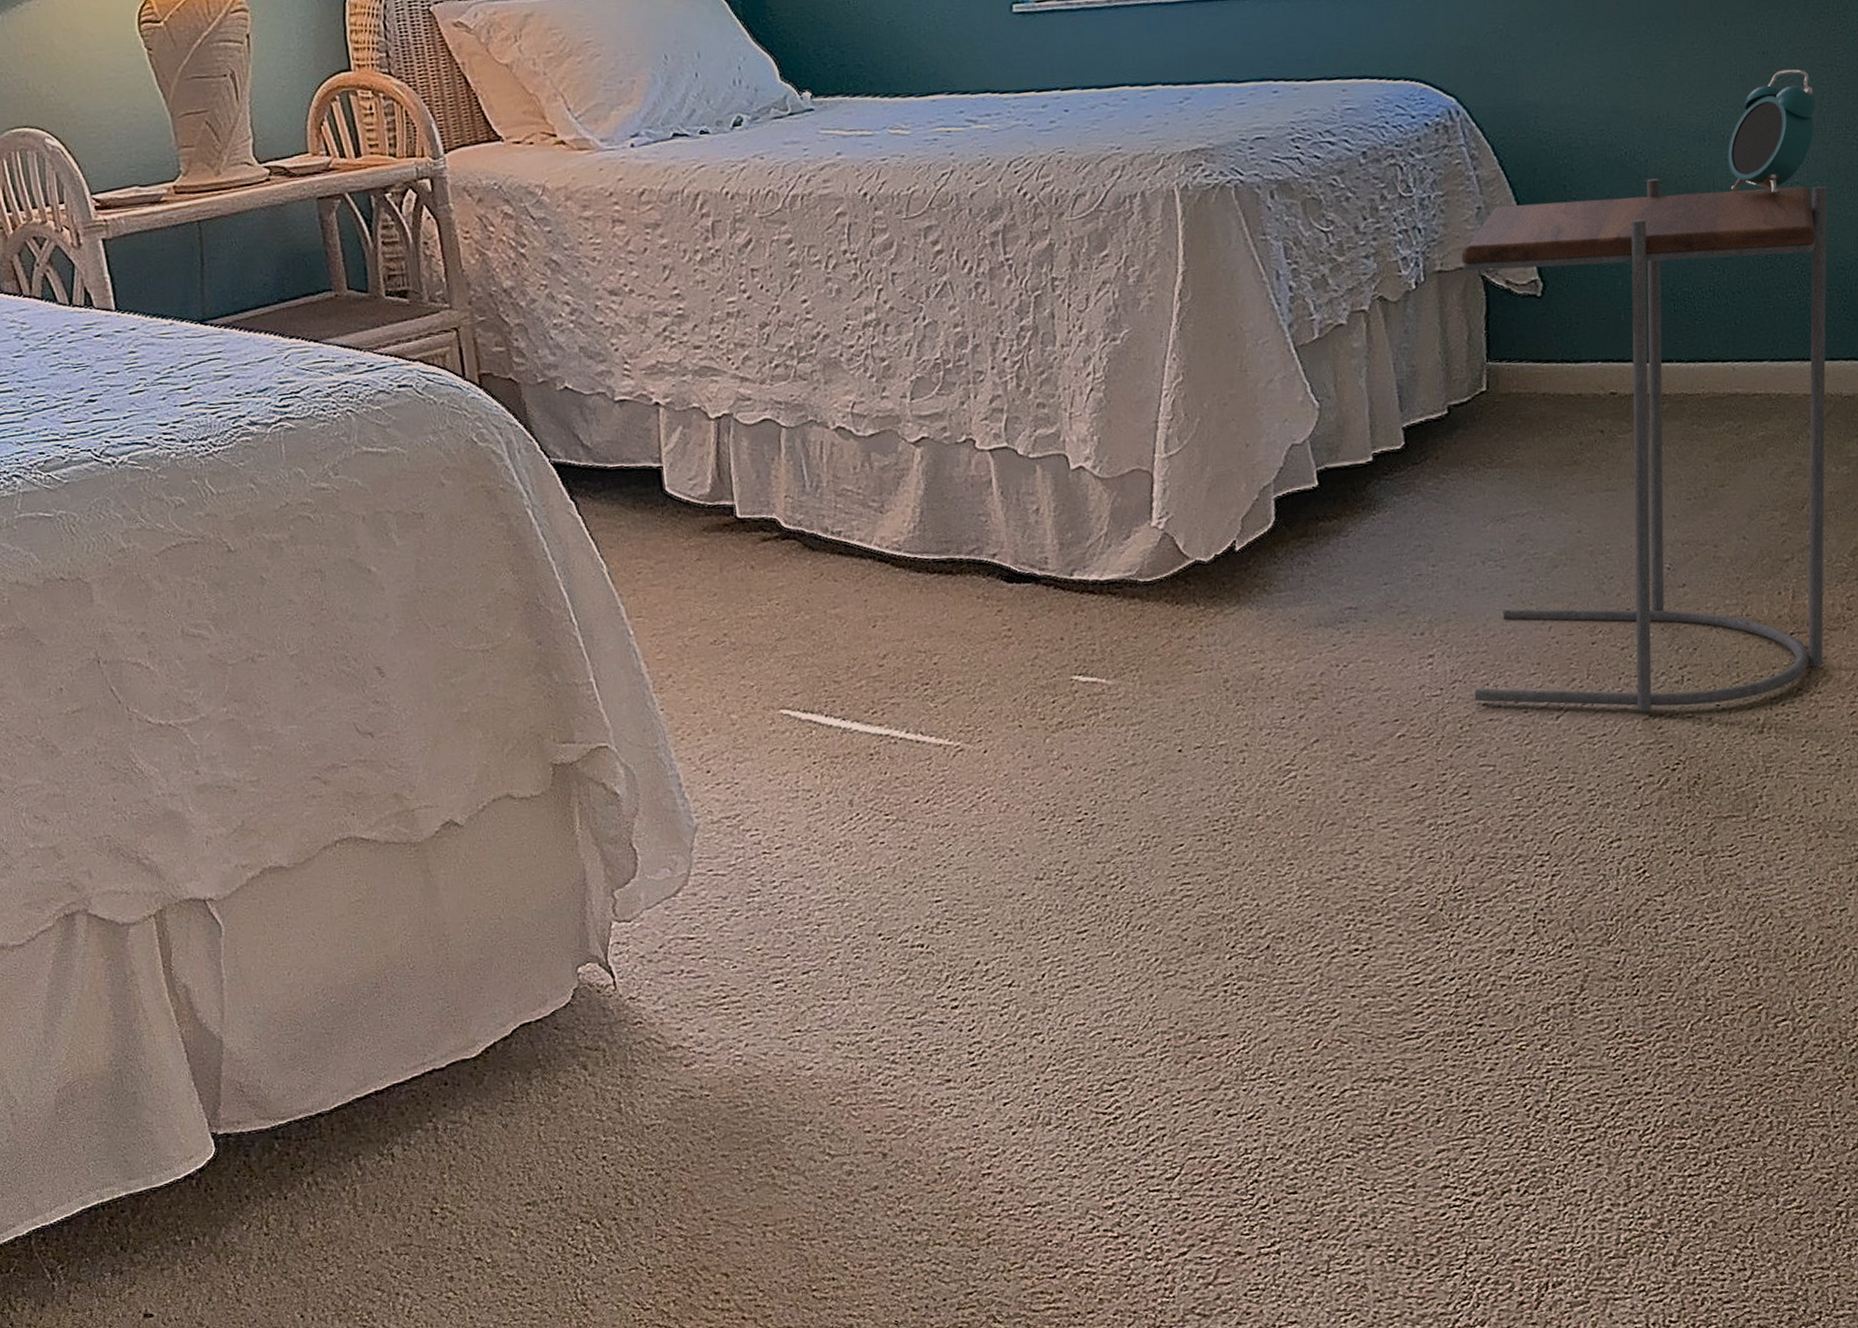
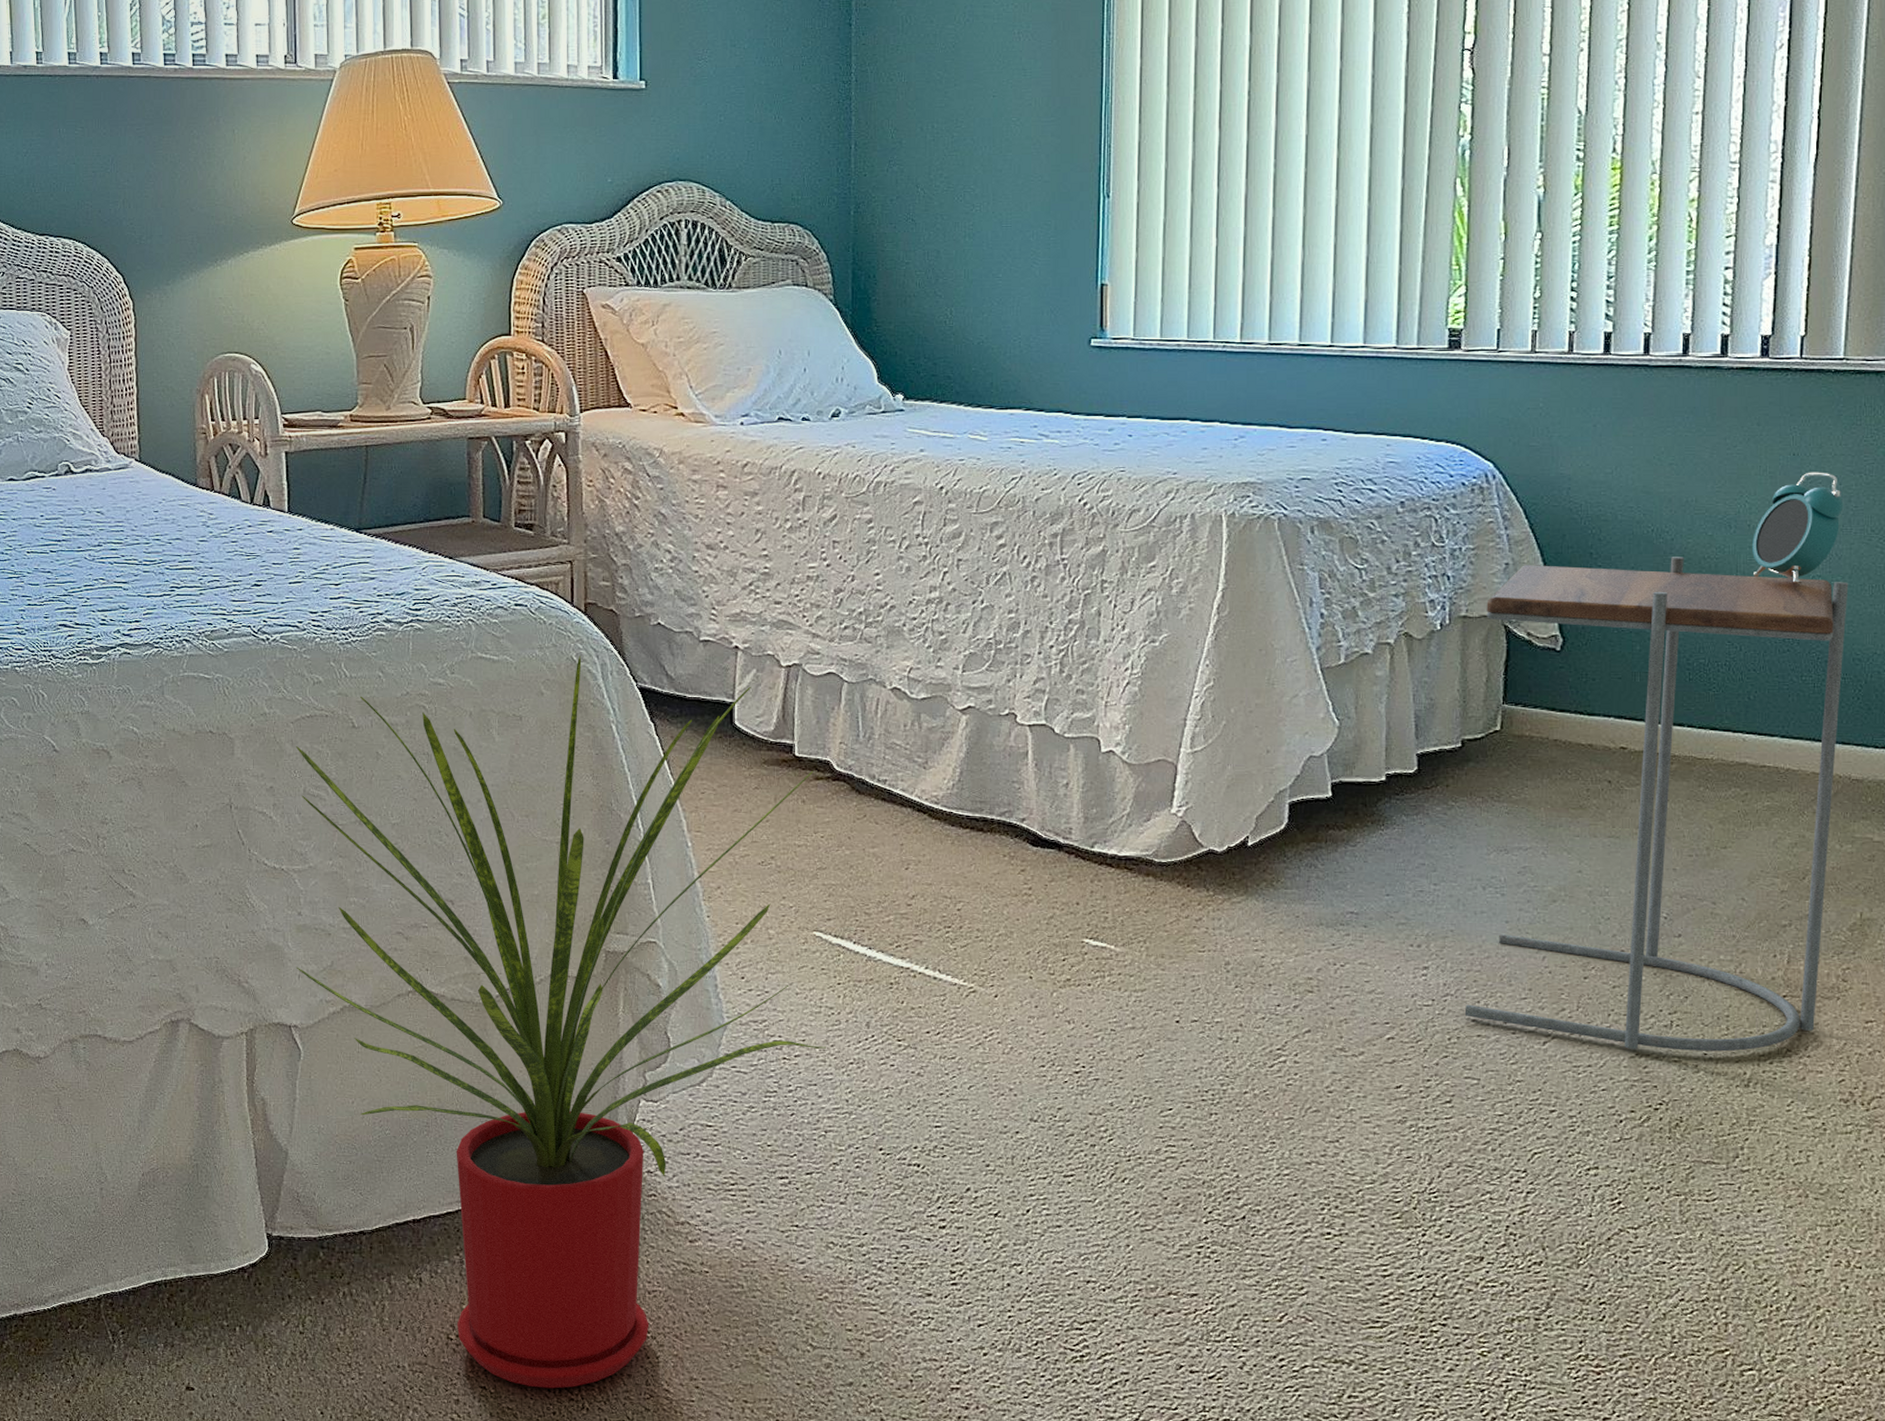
house plant: none [164,435,808,1249] -> present [295,655,826,1389]

